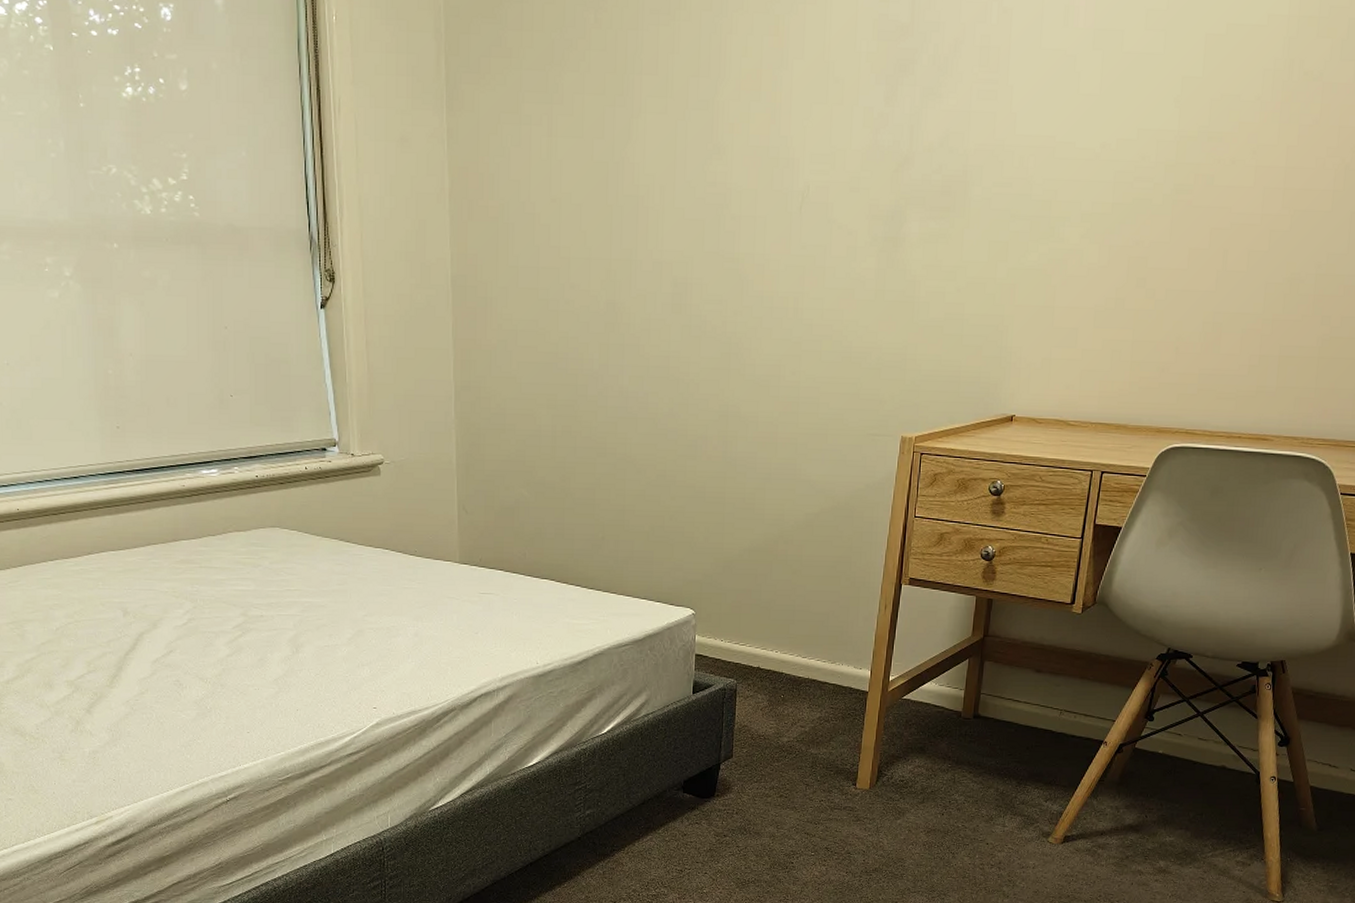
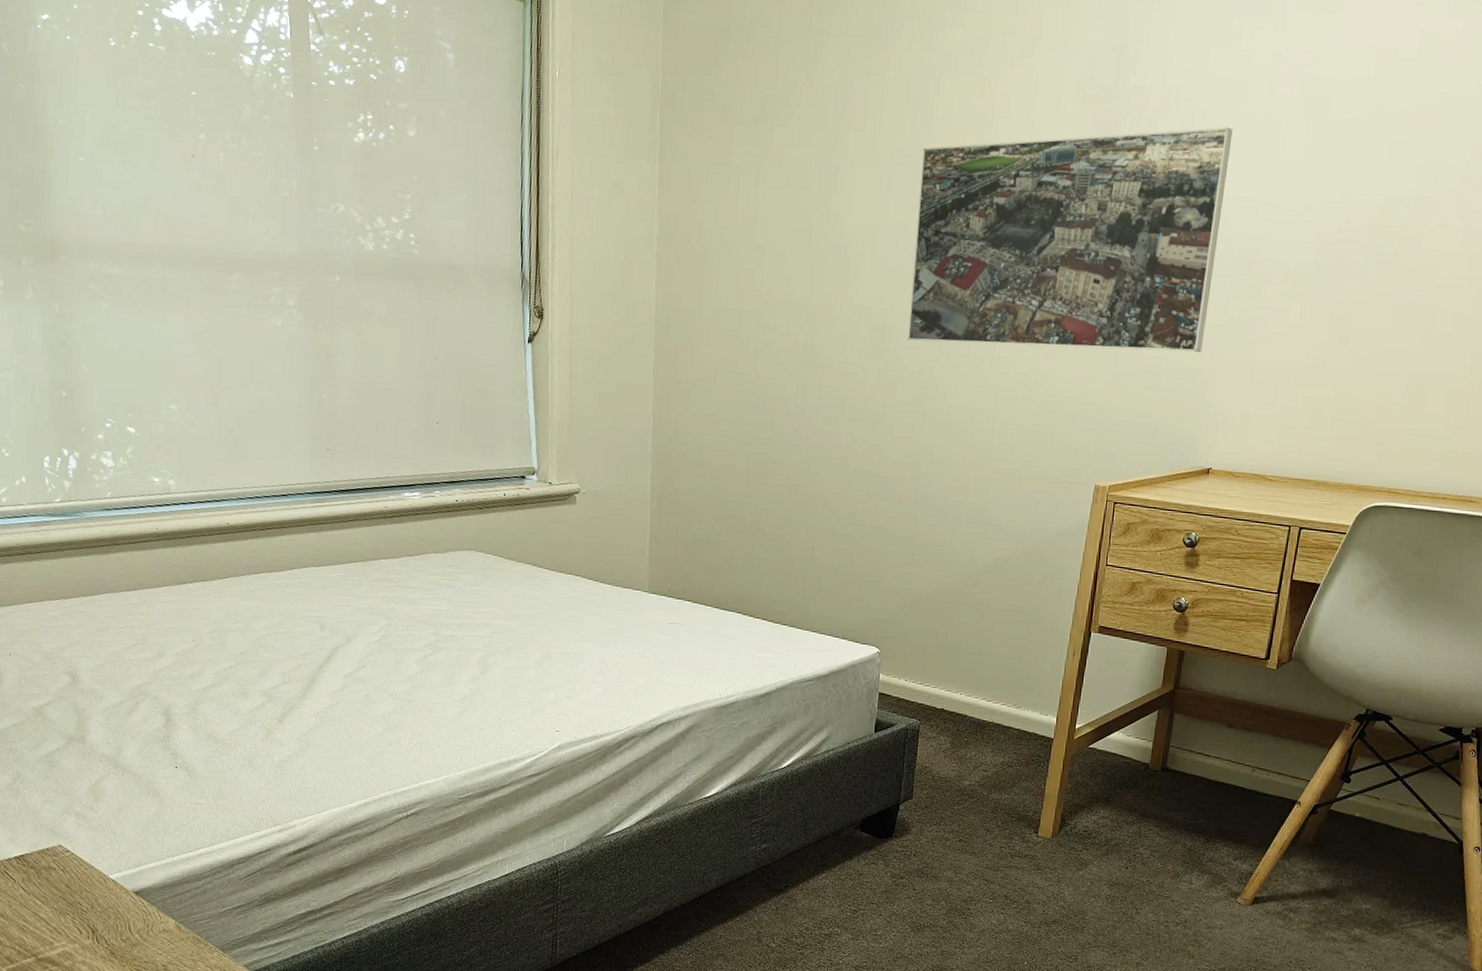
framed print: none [710,63,1029,298] -> present [908,127,1233,352]

